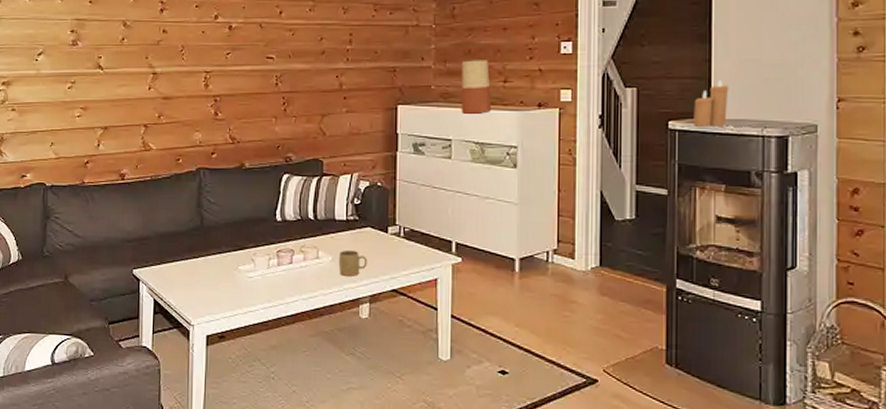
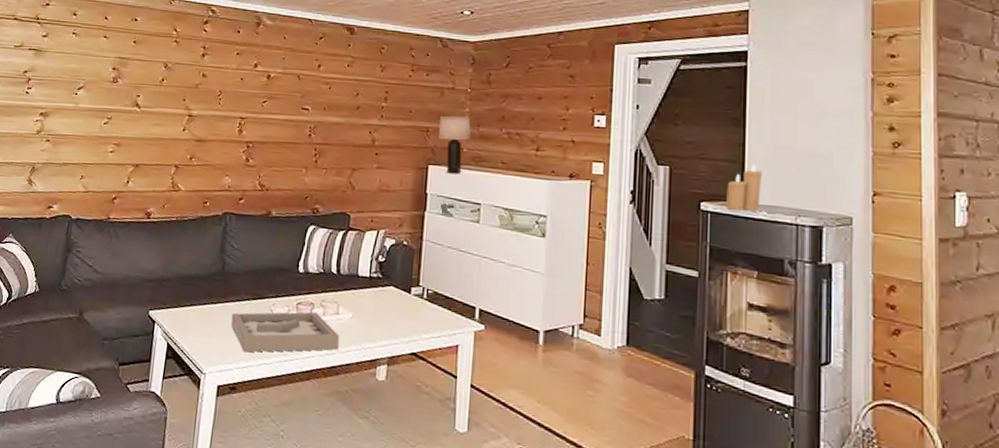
decorative tray: none [214,258,321,302] -> present [231,311,340,353]
mug: present [338,249,367,276] -> none [358,307,388,336]
table lamp: none [405,53,438,112] -> present [439,115,471,174]
vase: present [461,60,492,114] -> none [492,126,523,181]

